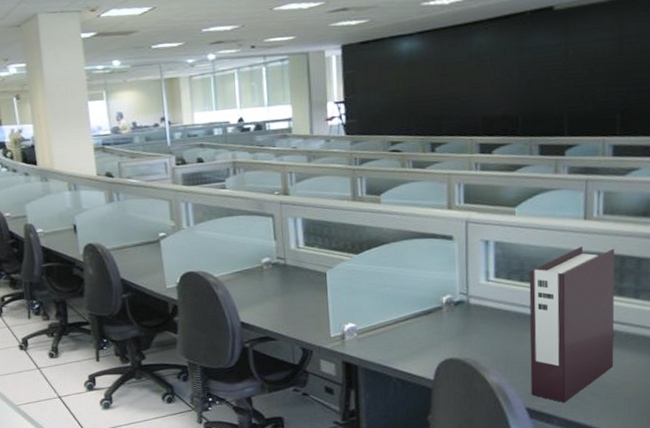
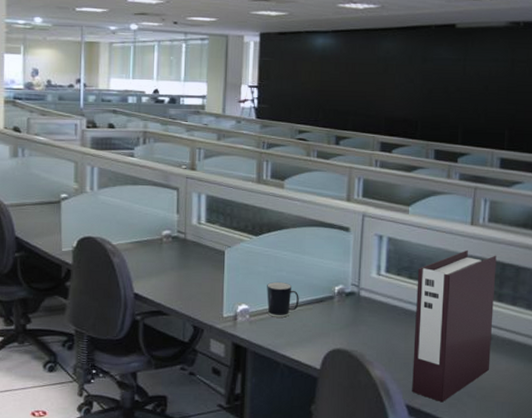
mug: none [372,297,407,333] -> present [266,281,299,318]

